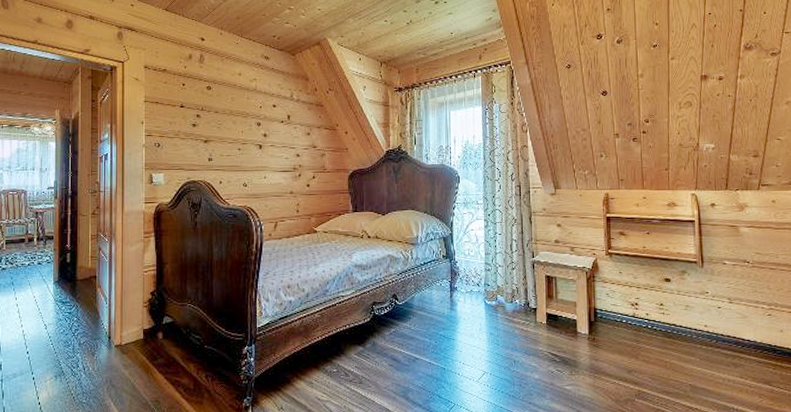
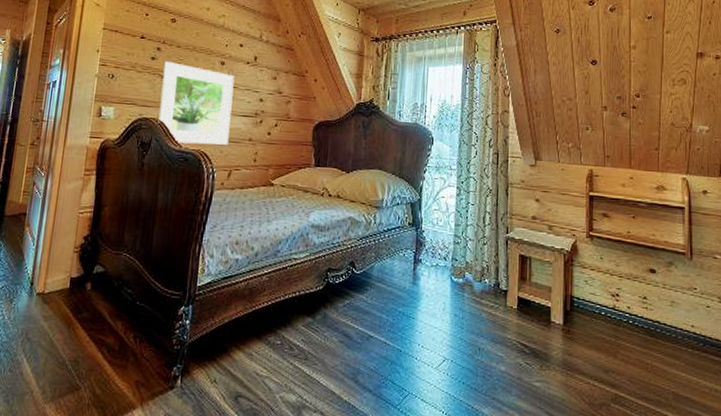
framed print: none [205,127,272,201] -> present [158,61,235,145]

